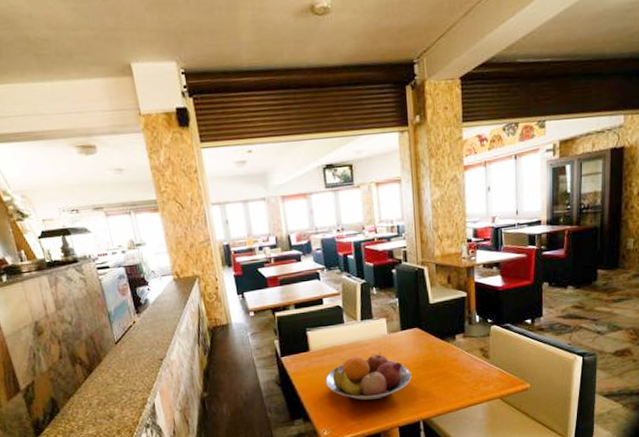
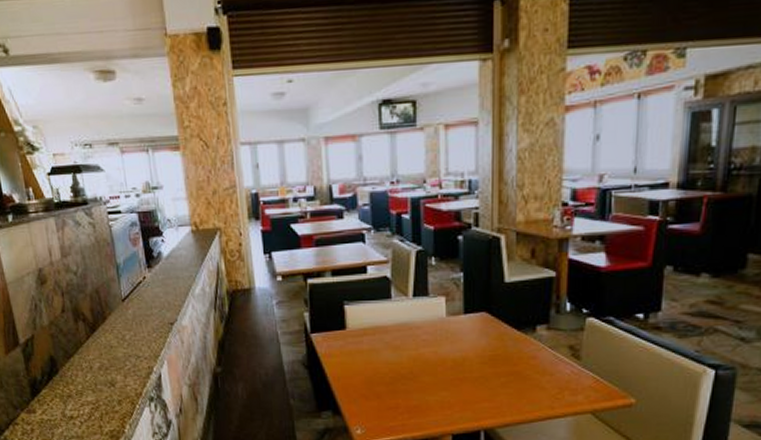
fruit bowl: present [325,352,412,400] -> none [363,338,474,398]

